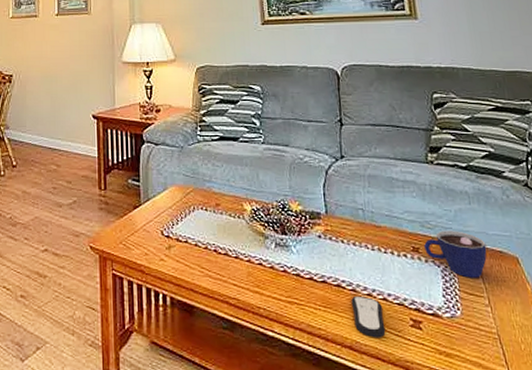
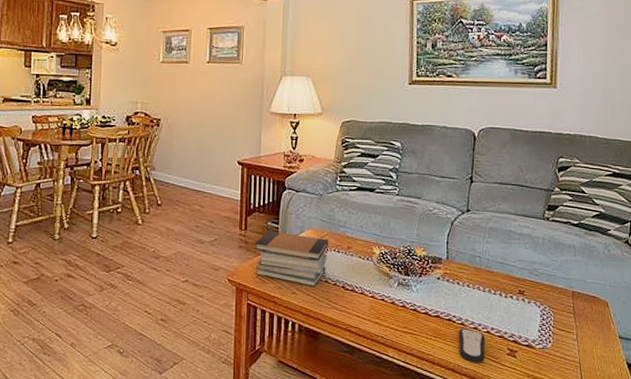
book stack: none [115,189,195,252] -> present [254,230,328,287]
cup: present [424,230,487,278] -> none [529,277,583,318]

